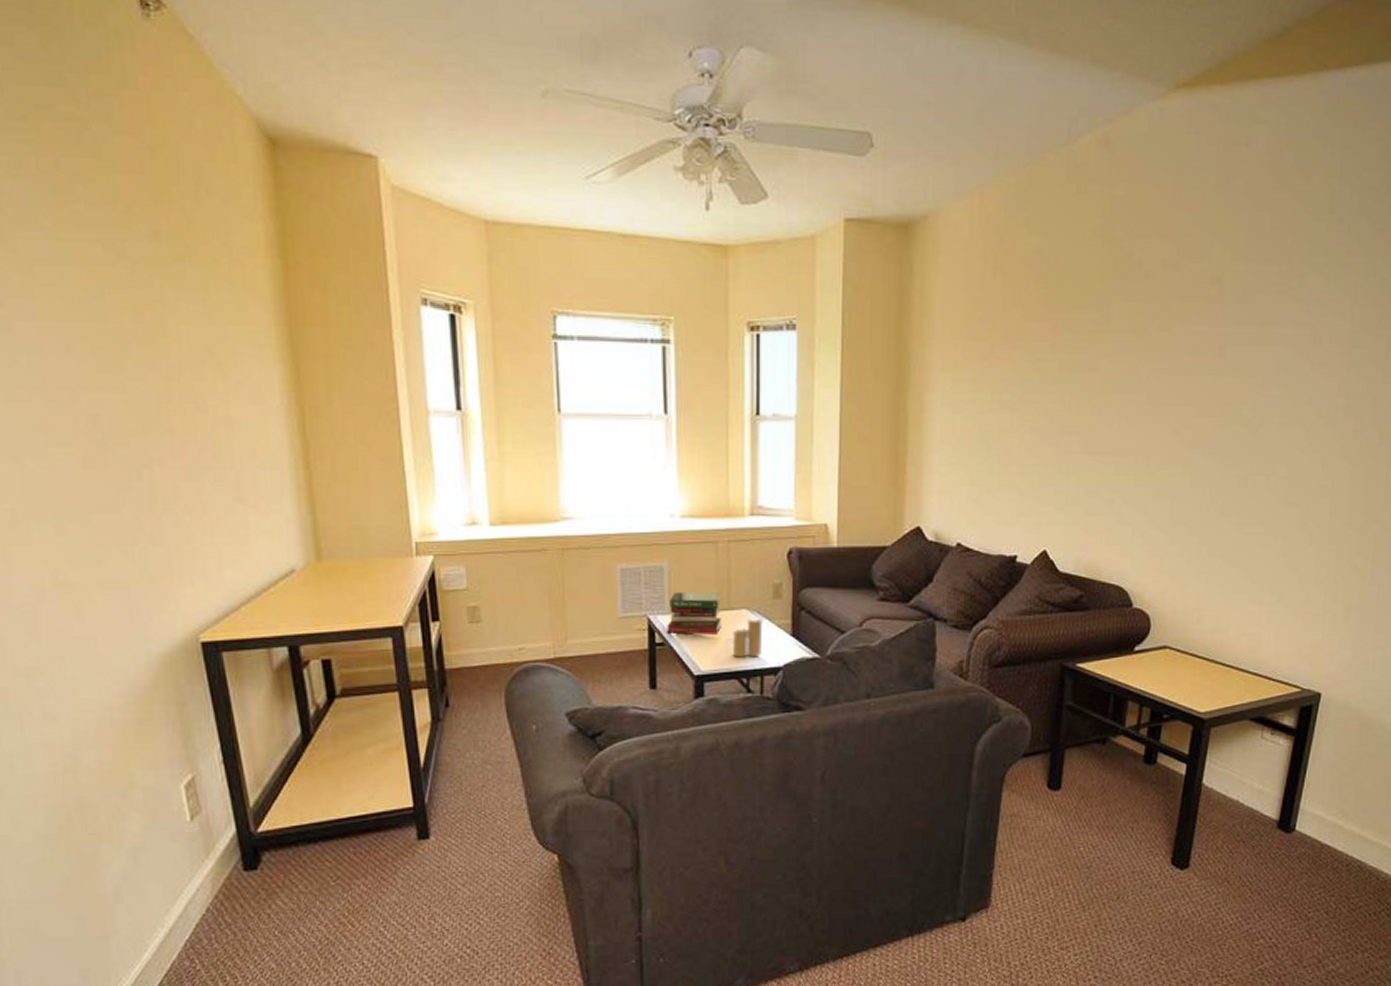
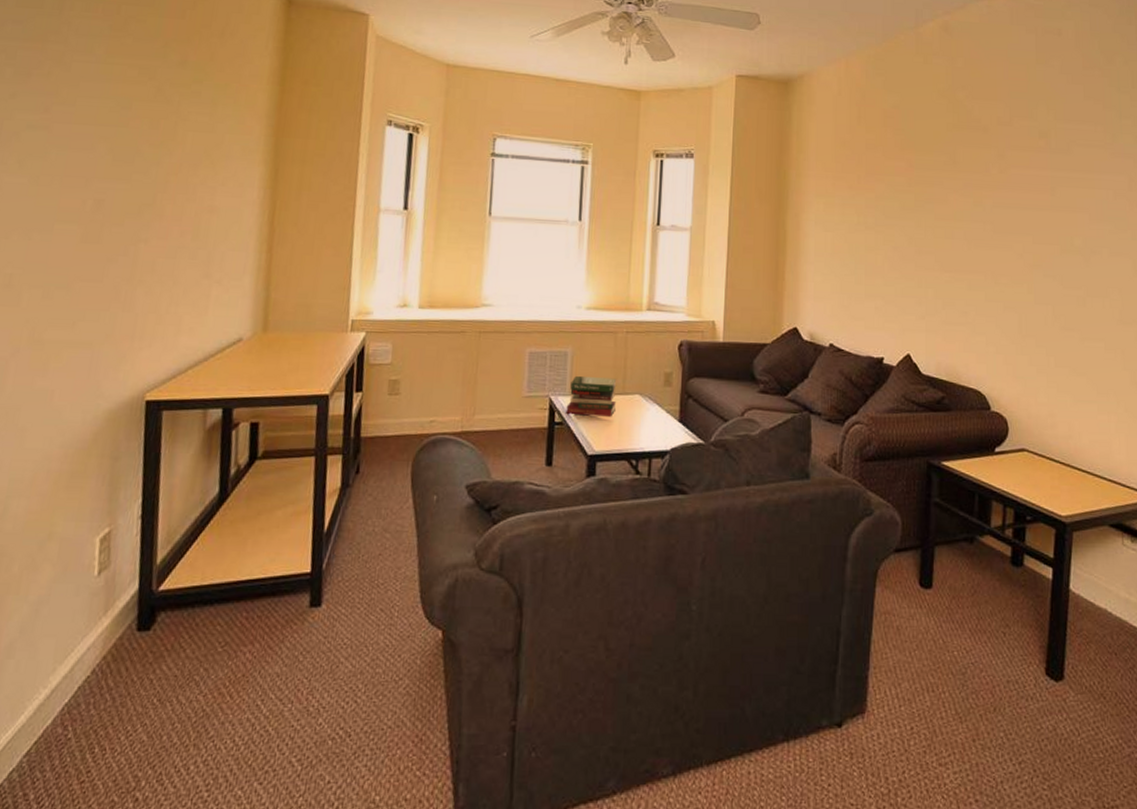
candle: present [732,613,763,658] -> none [624,399,654,441]

